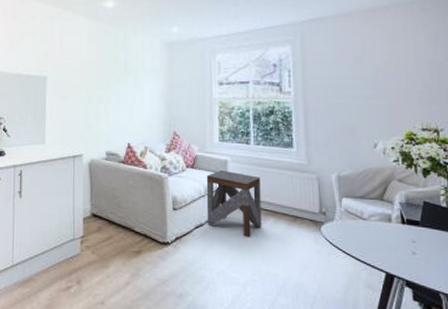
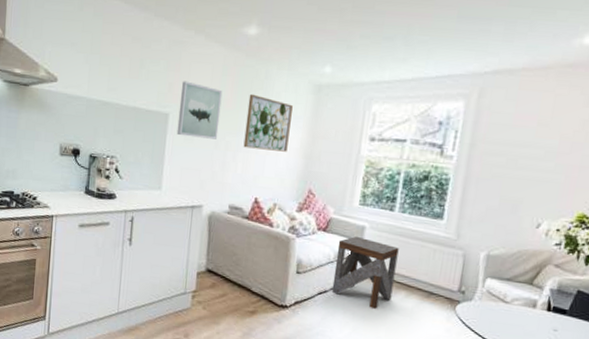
wall art: none [54,48,91,95] -> present [176,81,223,139]
wall art: none [113,54,150,101] -> present [243,93,293,152]

